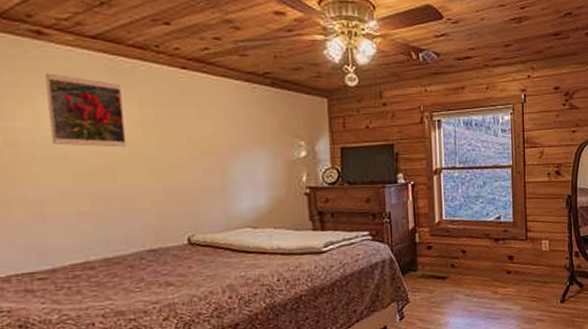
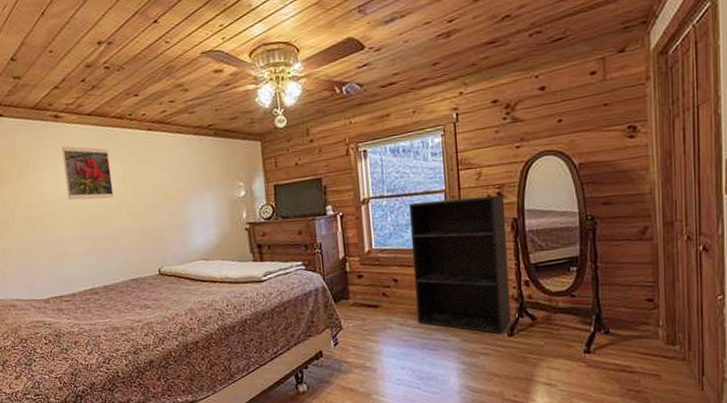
bookshelf: none [479,173,563,301] -> present [409,194,511,334]

